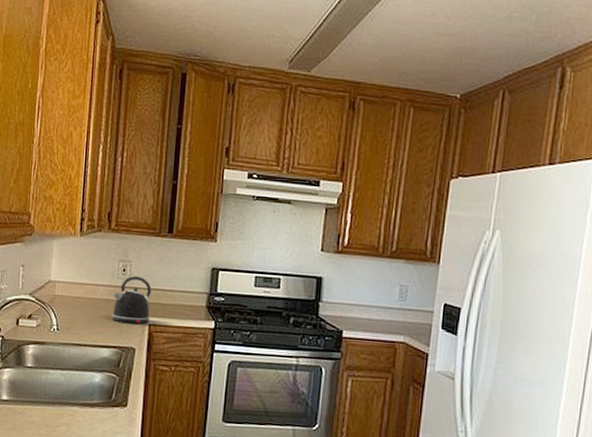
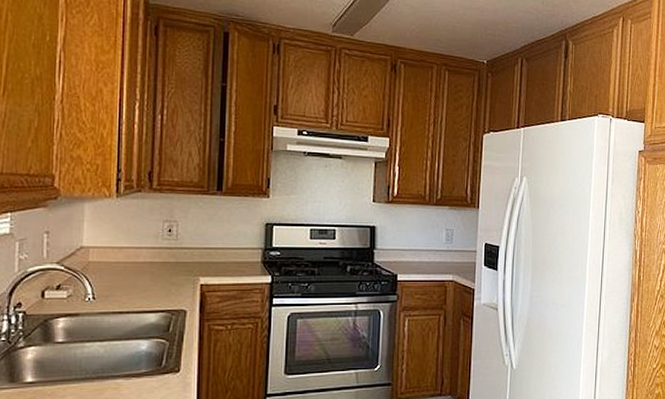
kettle: present [112,276,151,324] -> none [158,236,202,286]

